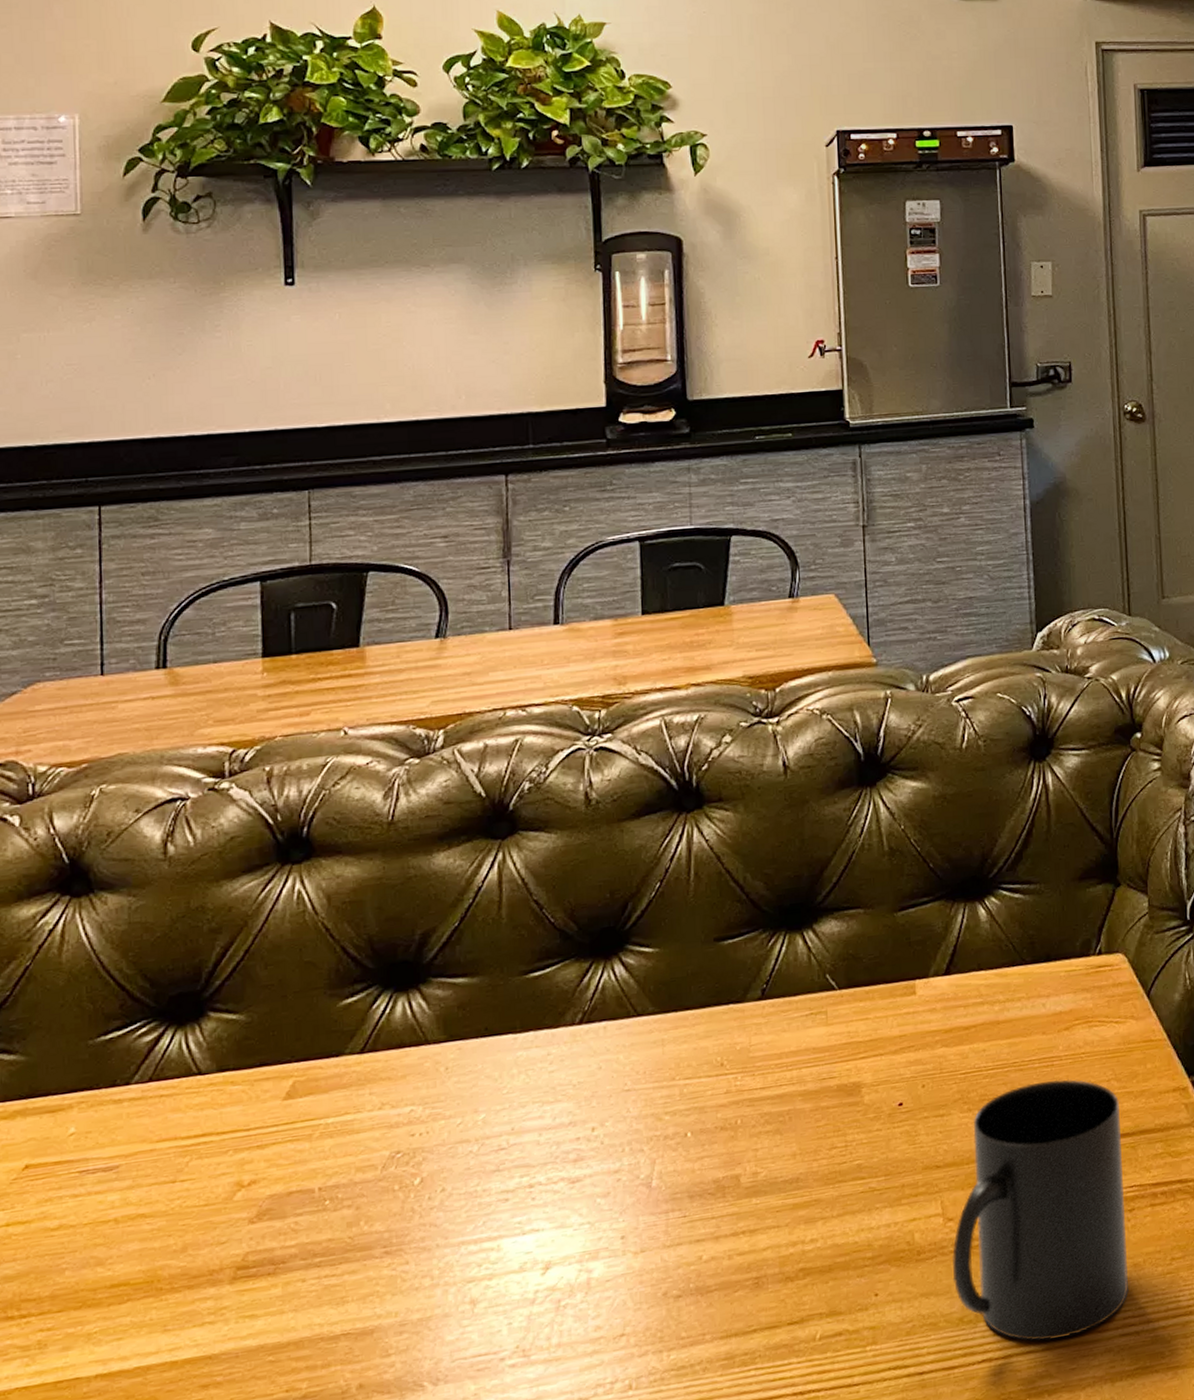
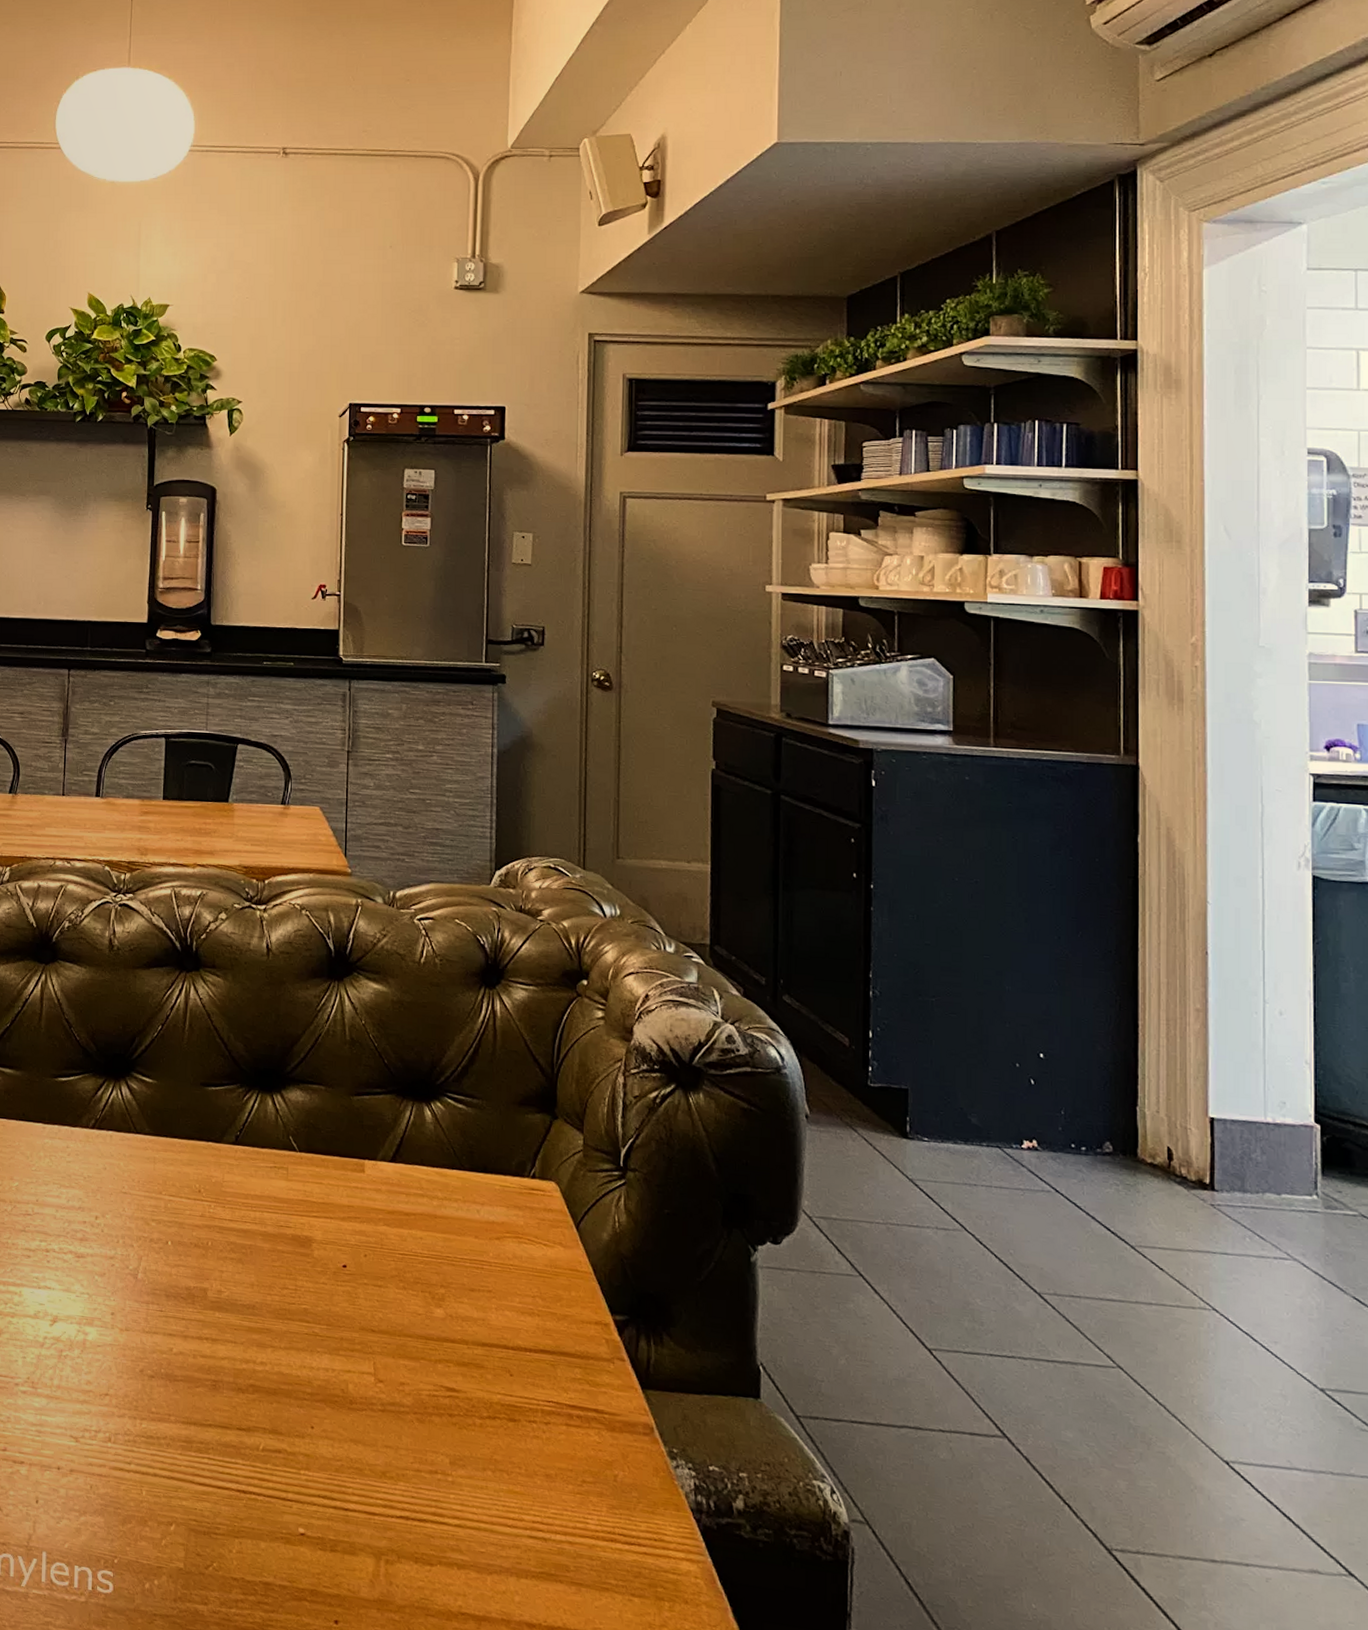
mug: present [952,1079,1128,1341] -> none [379,1279,543,1523]

